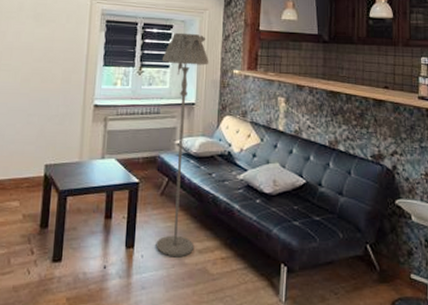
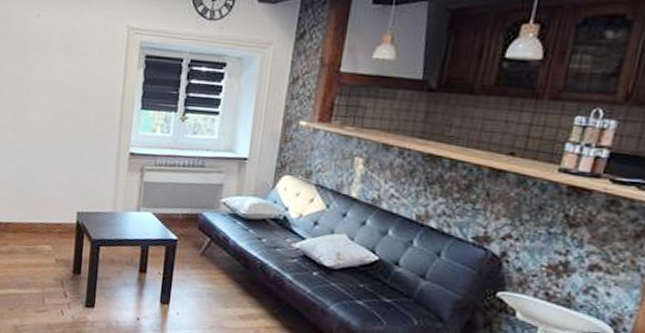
floor lamp: present [156,32,209,258] -> none [193,72,269,321]

